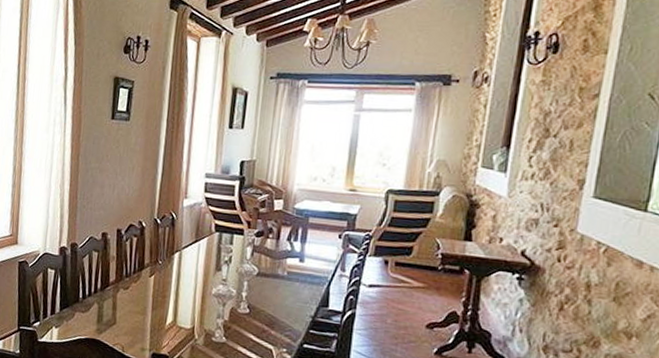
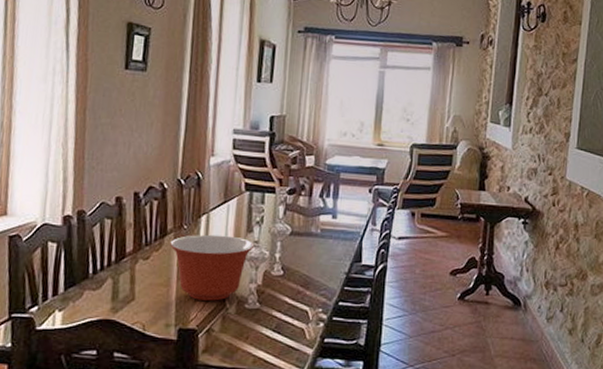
mixing bowl: none [146,270,223,332] -> present [170,234,255,301]

